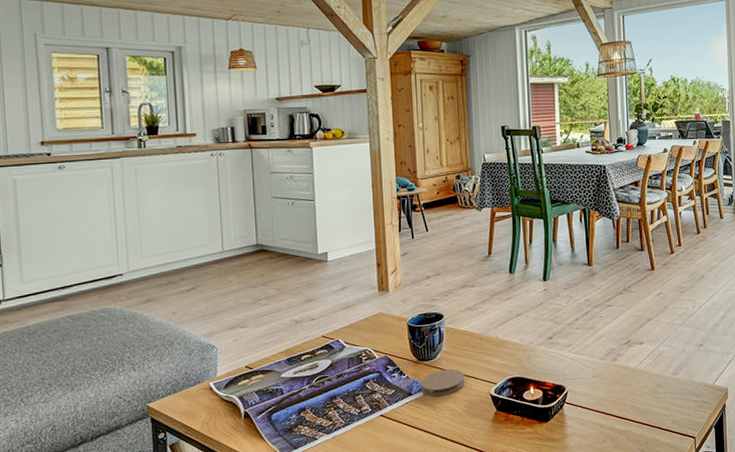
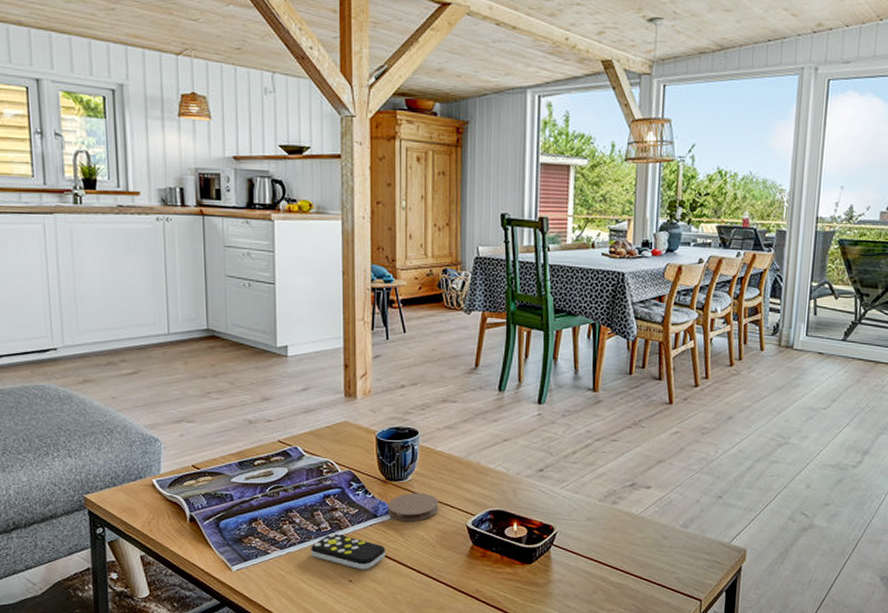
remote control: none [354,414,421,445] -> present [311,533,386,570]

